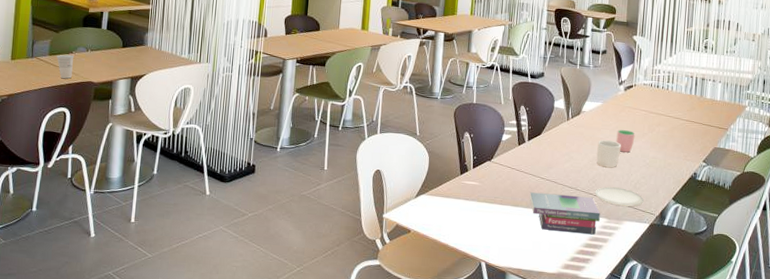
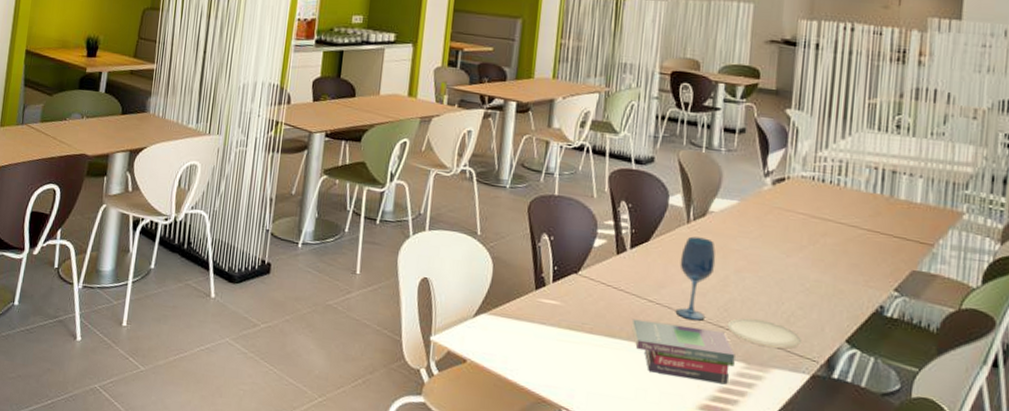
cup: present [57,54,75,79] -> none [48,121,68,151]
wineglass: none [559,130,587,190] -> present [675,236,716,321]
mug: present [596,140,622,168] -> none [729,252,768,293]
cup: present [616,130,635,153] -> none [759,239,789,272]

